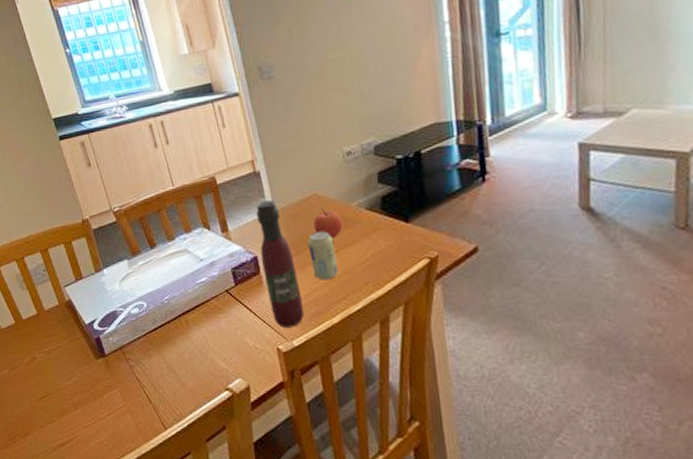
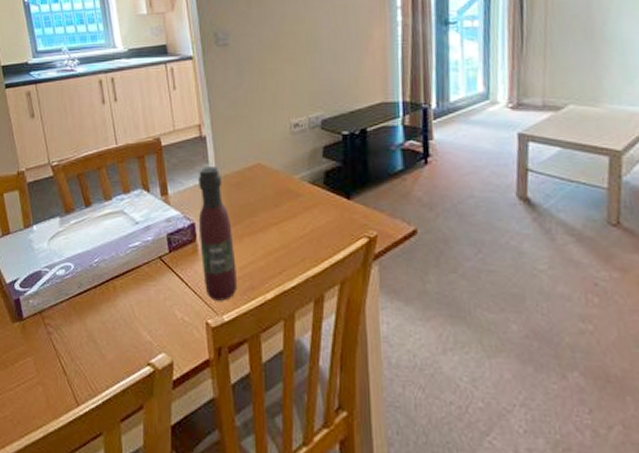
beverage can: present [308,231,338,281] -> none [248,202,275,253]
apple: present [314,208,342,238] -> none [255,178,283,210]

